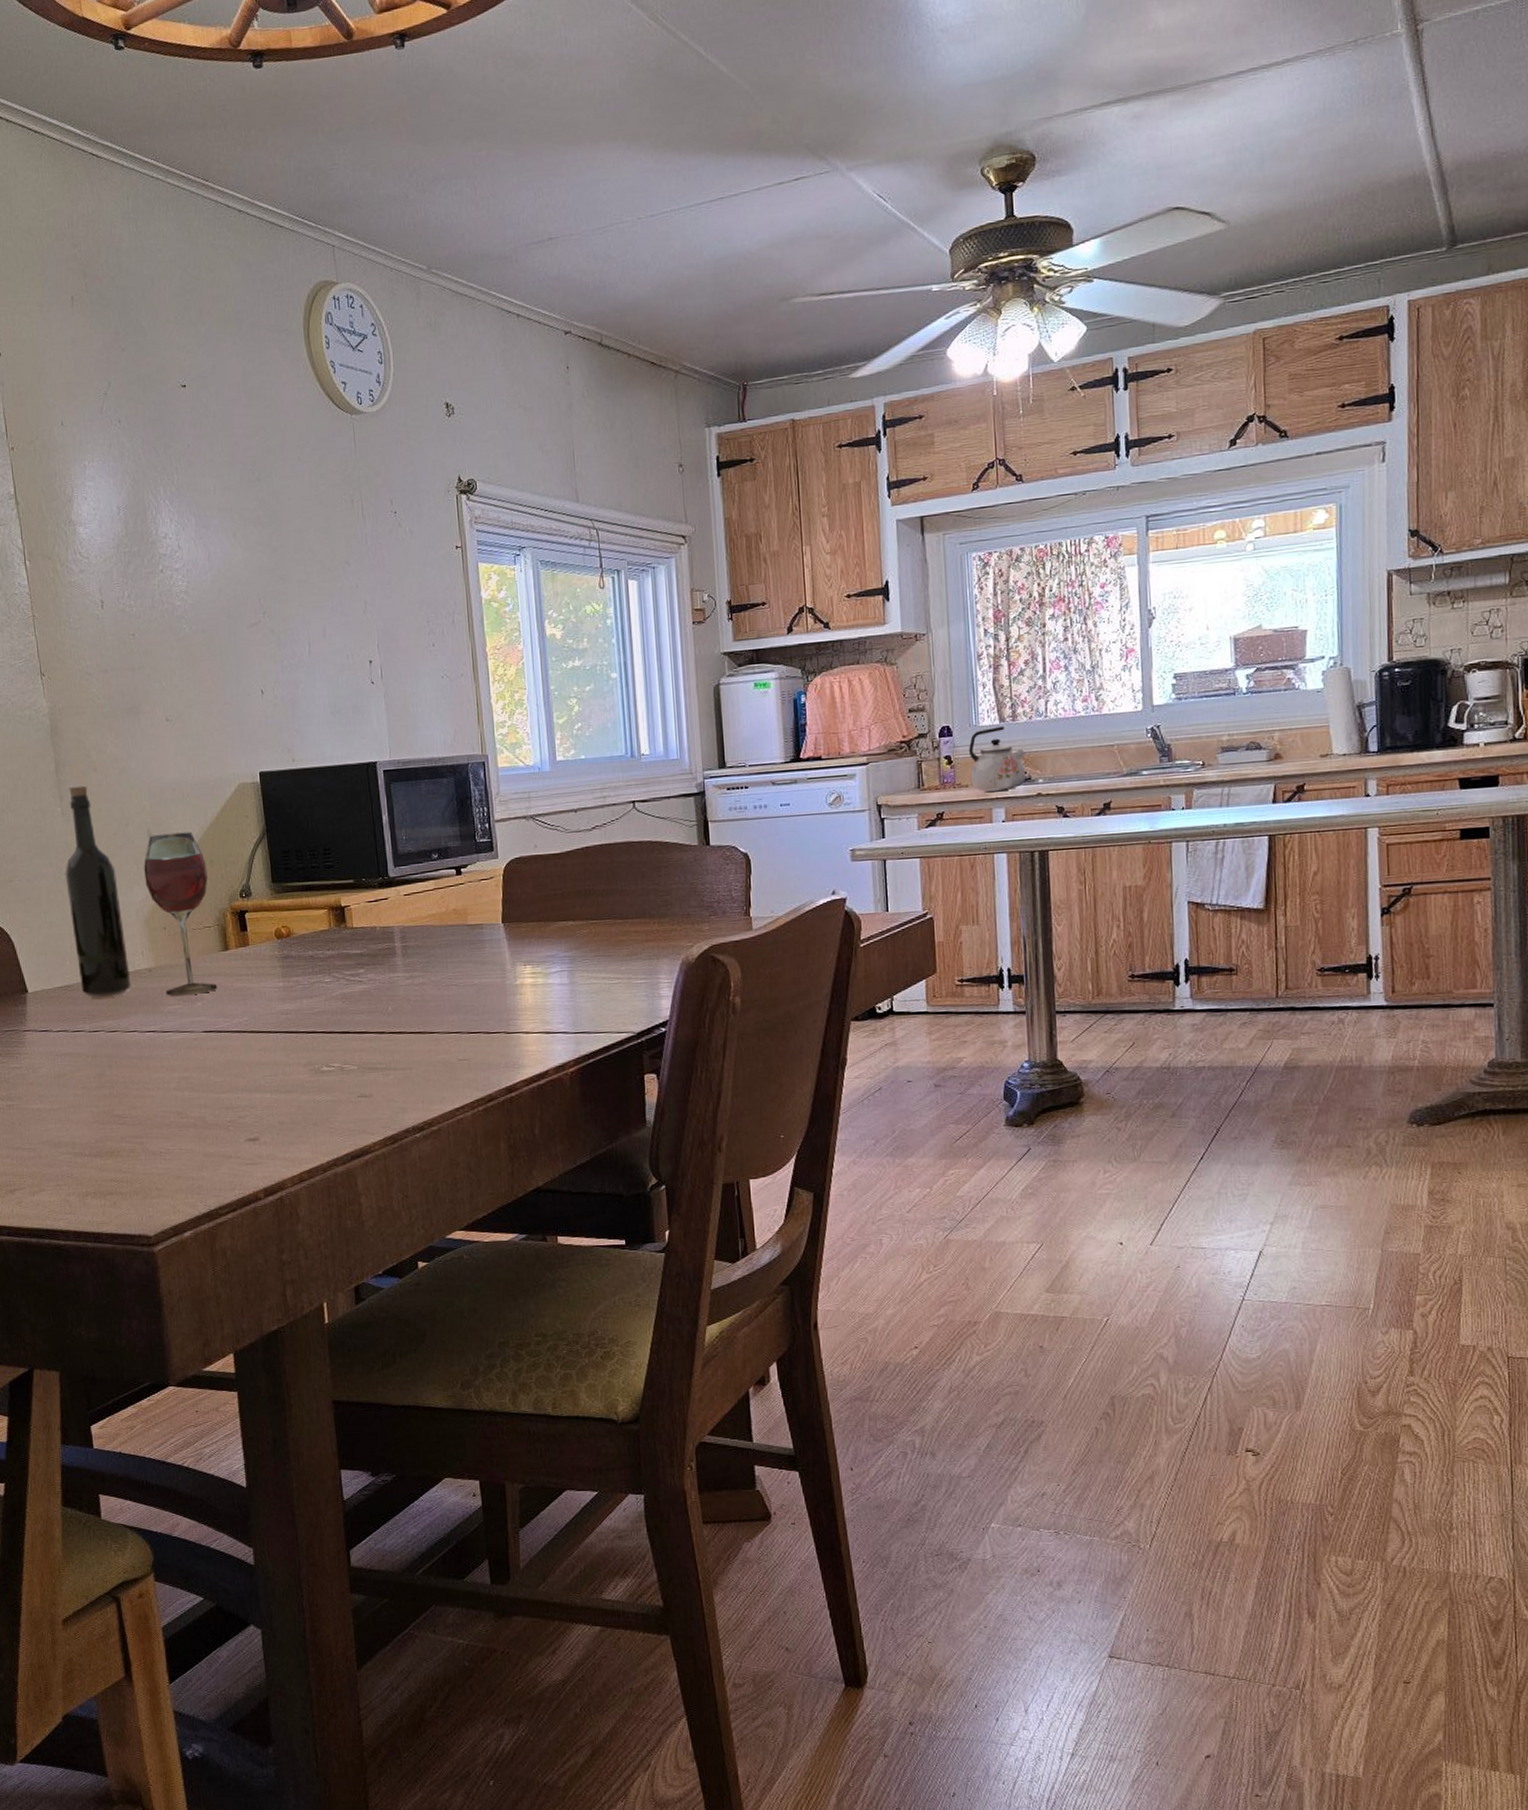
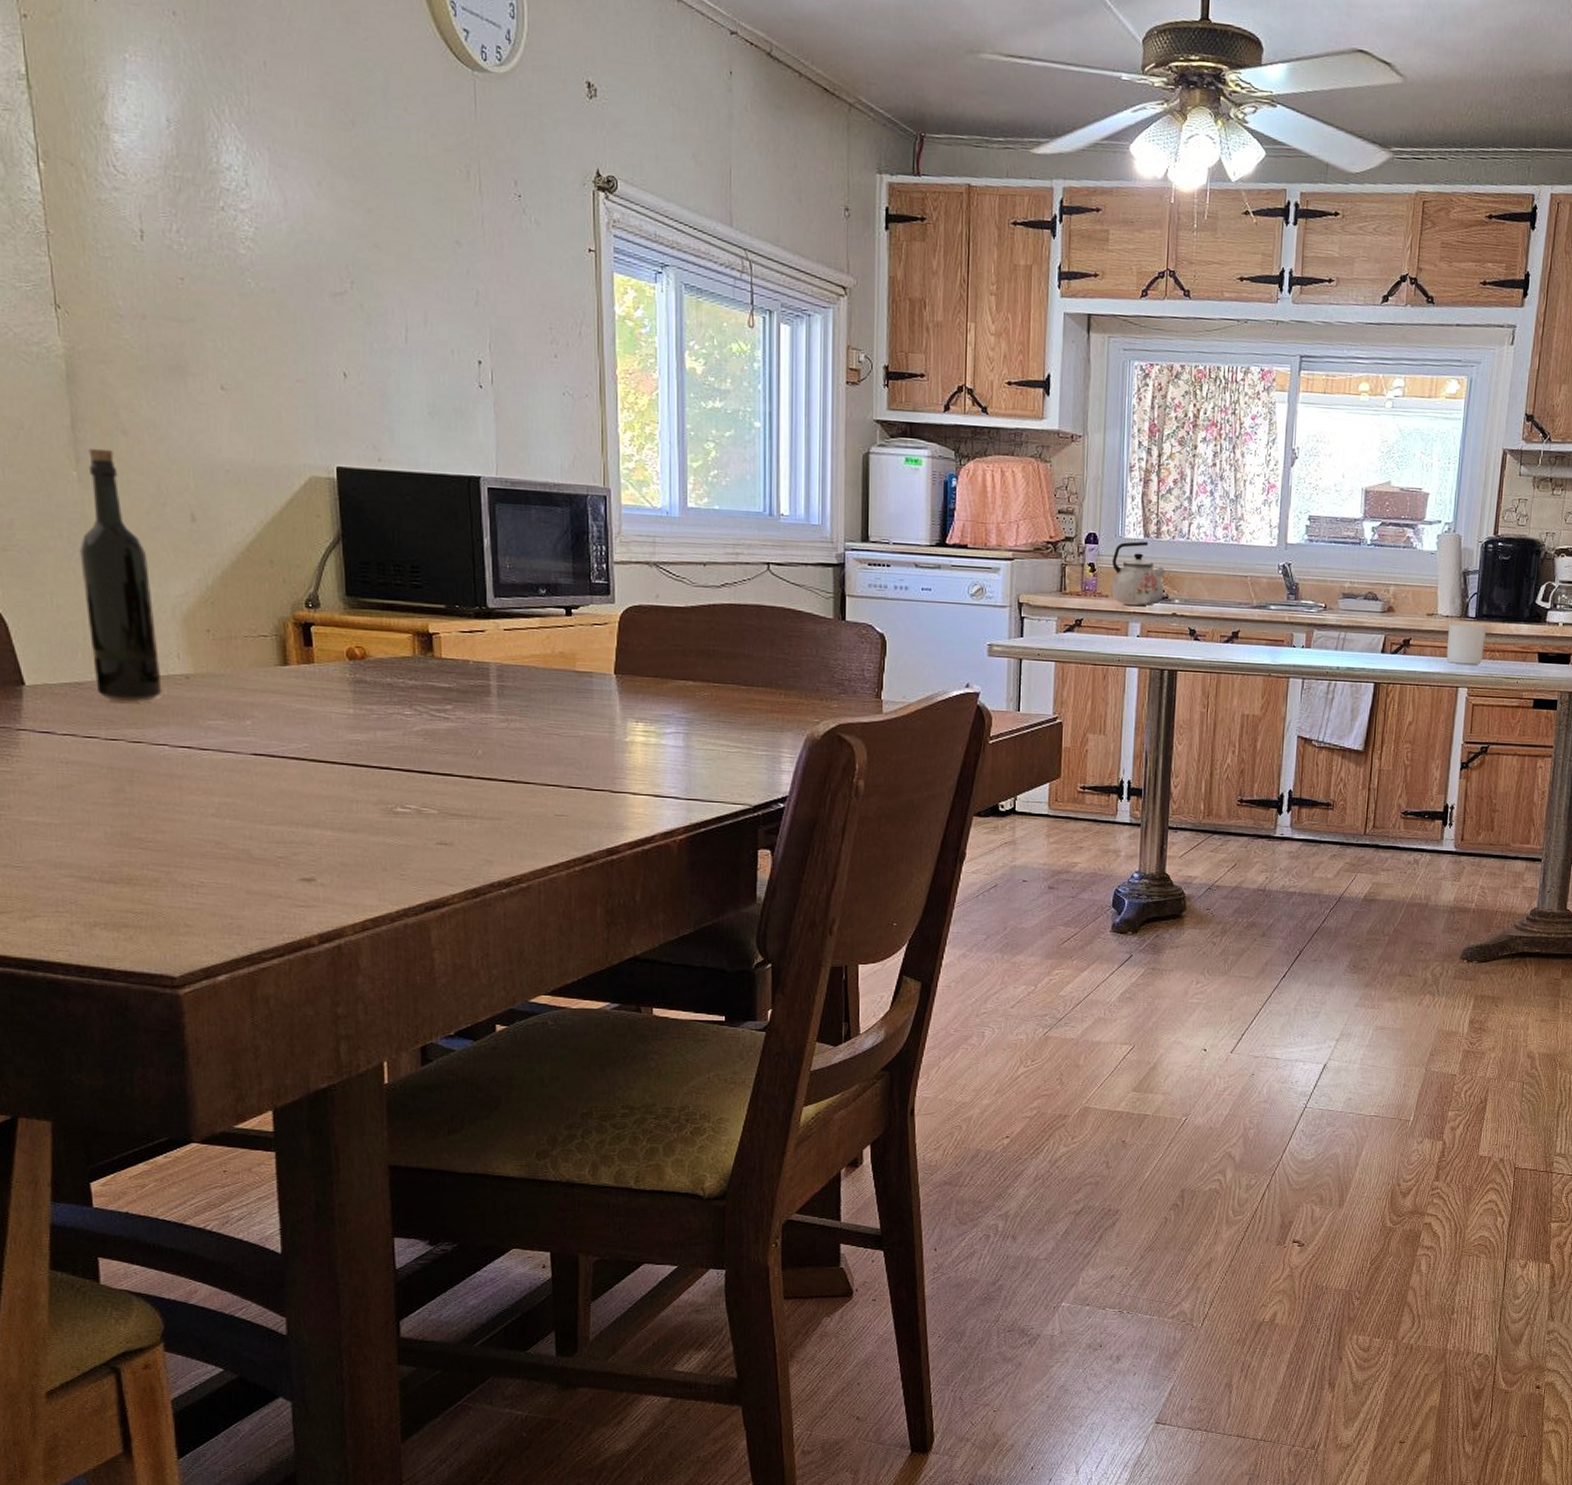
wineglass: present [143,832,218,996] -> none [183,520,273,711]
mug: none [1347,758,1394,804] -> present [1446,623,1487,665]

